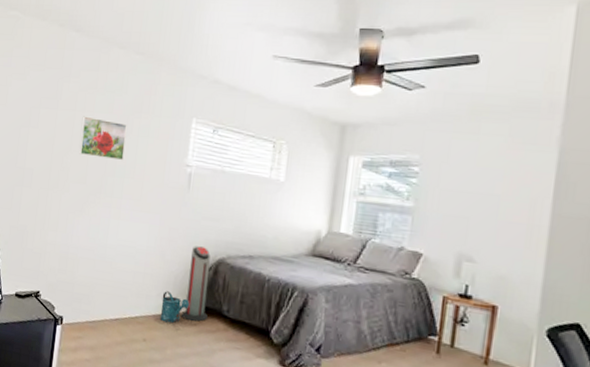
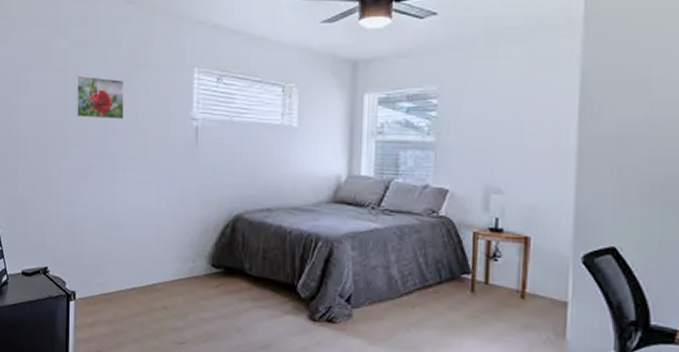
watering can: present [160,291,190,324] -> none [179,254,210,288]
air purifier: present [181,246,210,322] -> none [201,203,229,283]

